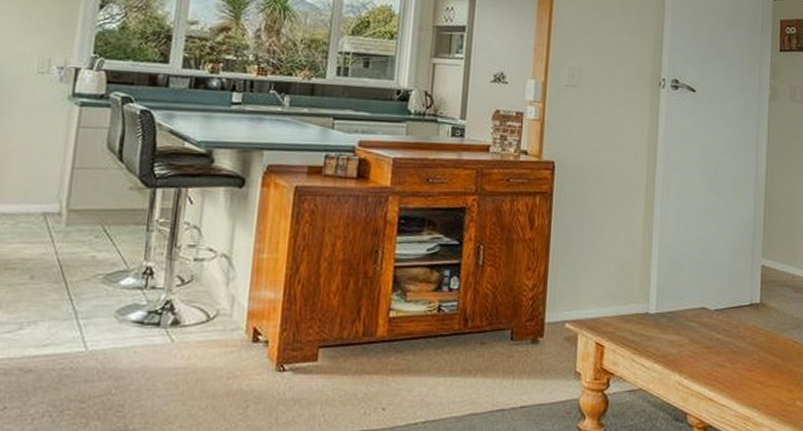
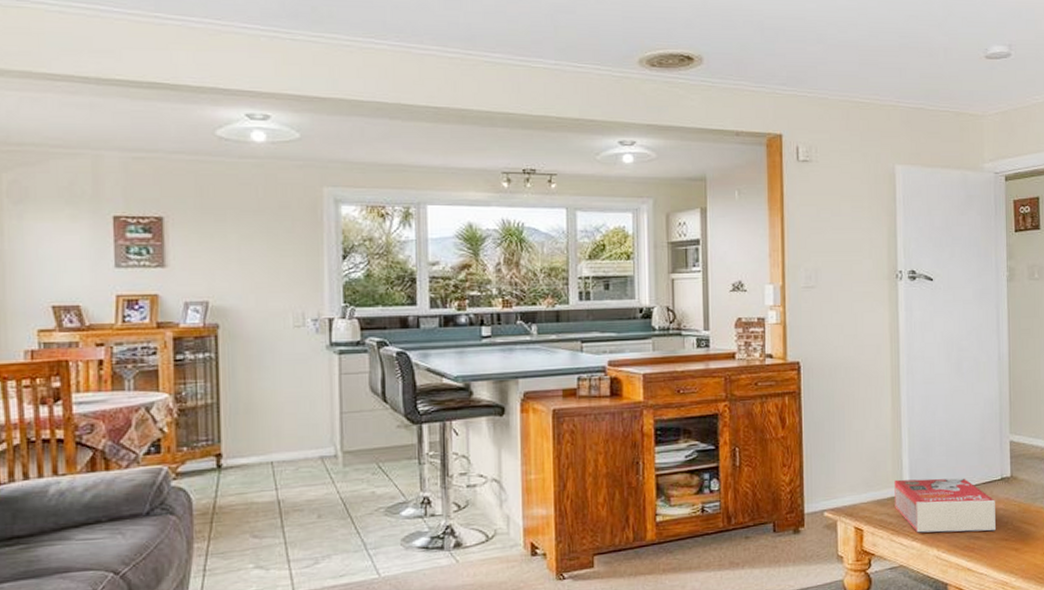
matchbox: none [639,295,743,360] -> present [894,478,996,533]

